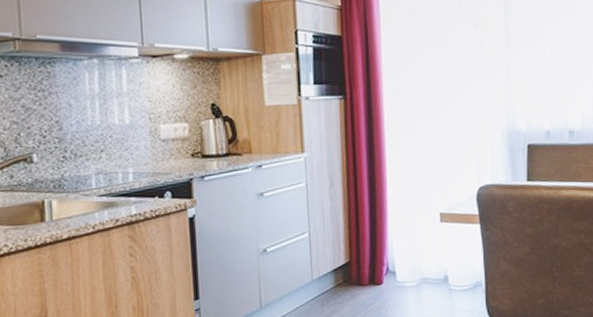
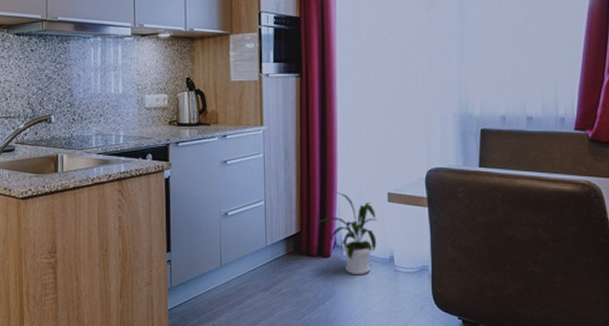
house plant: none [365,217,431,300] -> present [314,192,377,276]

